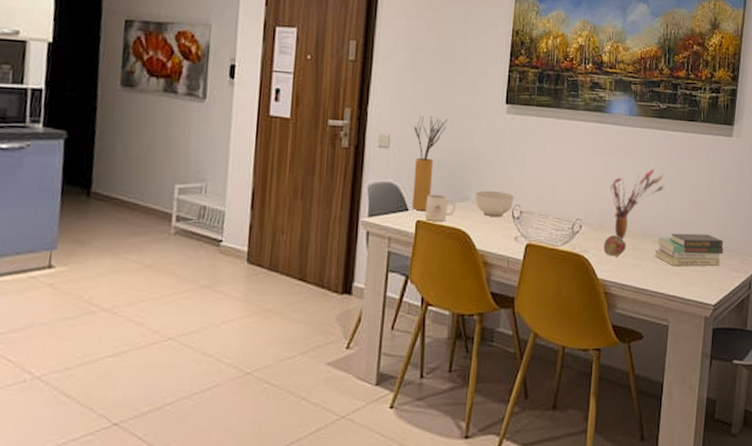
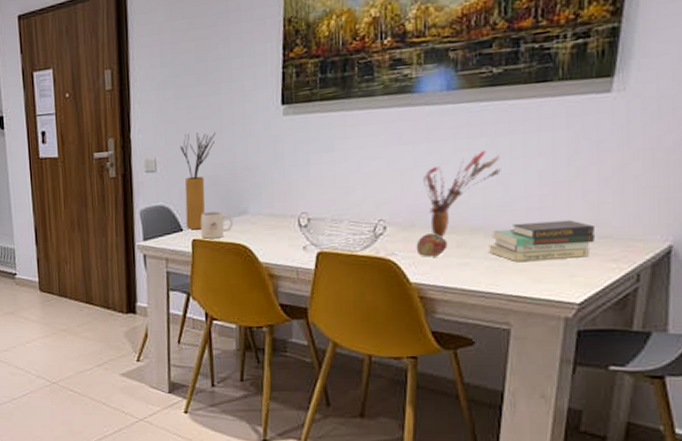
bowl: present [475,191,514,216] -> none [253,200,299,228]

